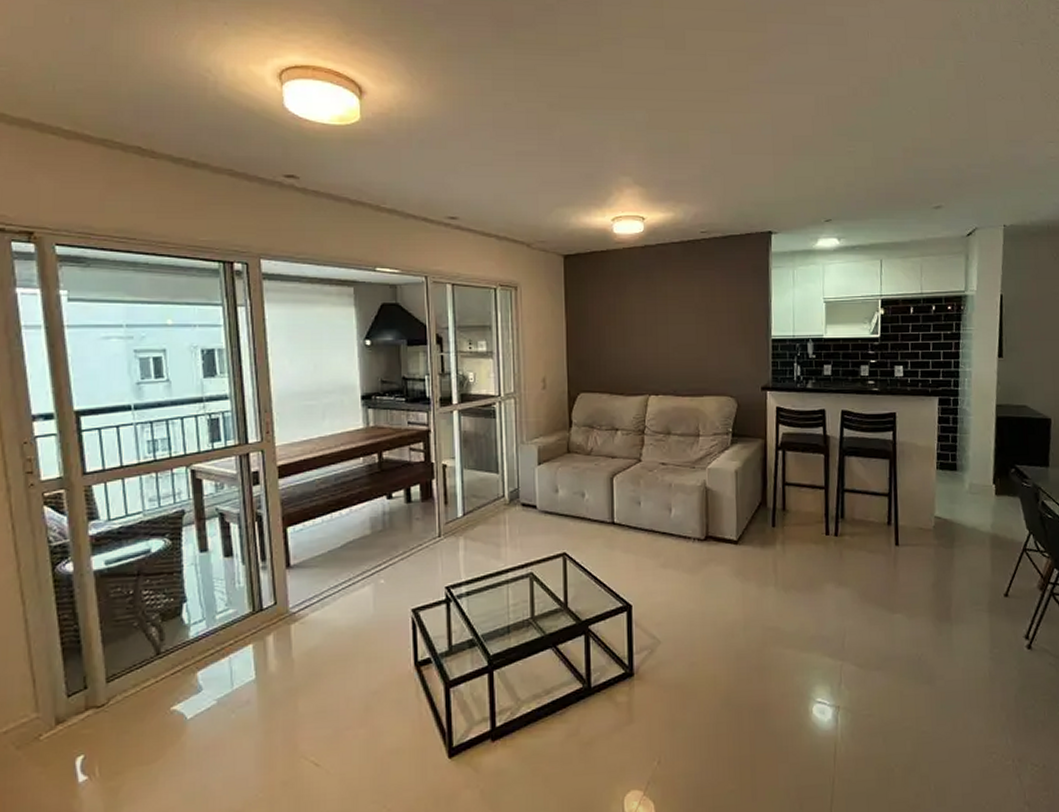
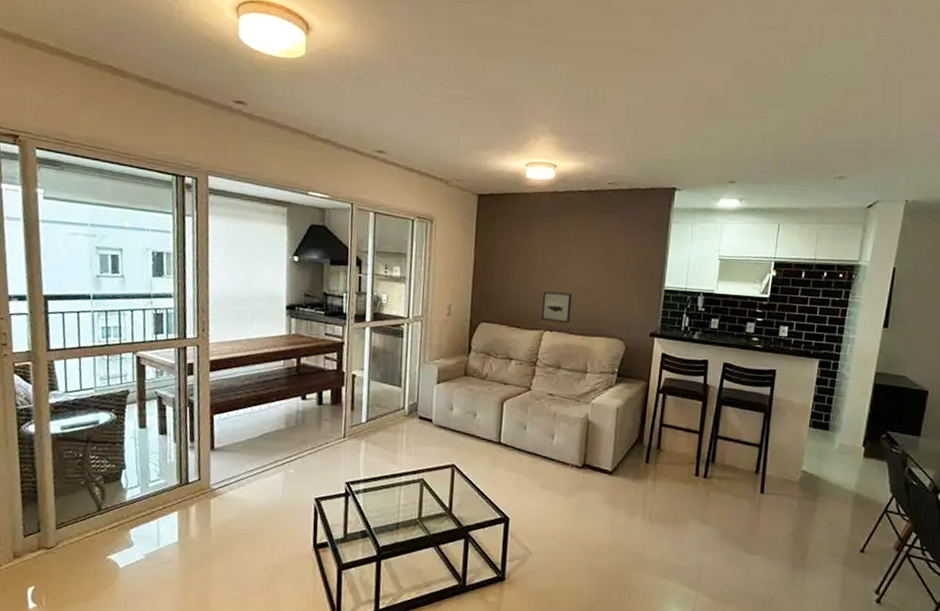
wall art: none [644,352,676,385] -> present [541,291,572,323]

